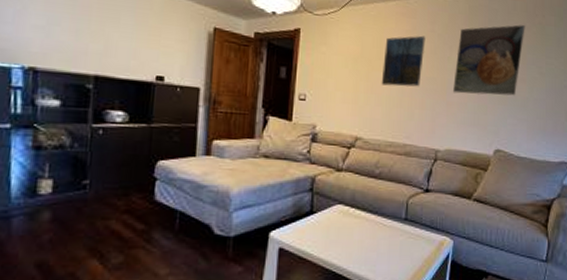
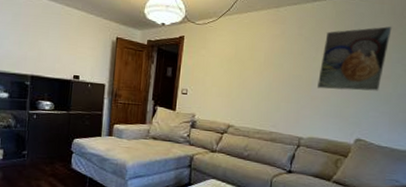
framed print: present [381,35,426,87] -> none [251,39,293,83]

